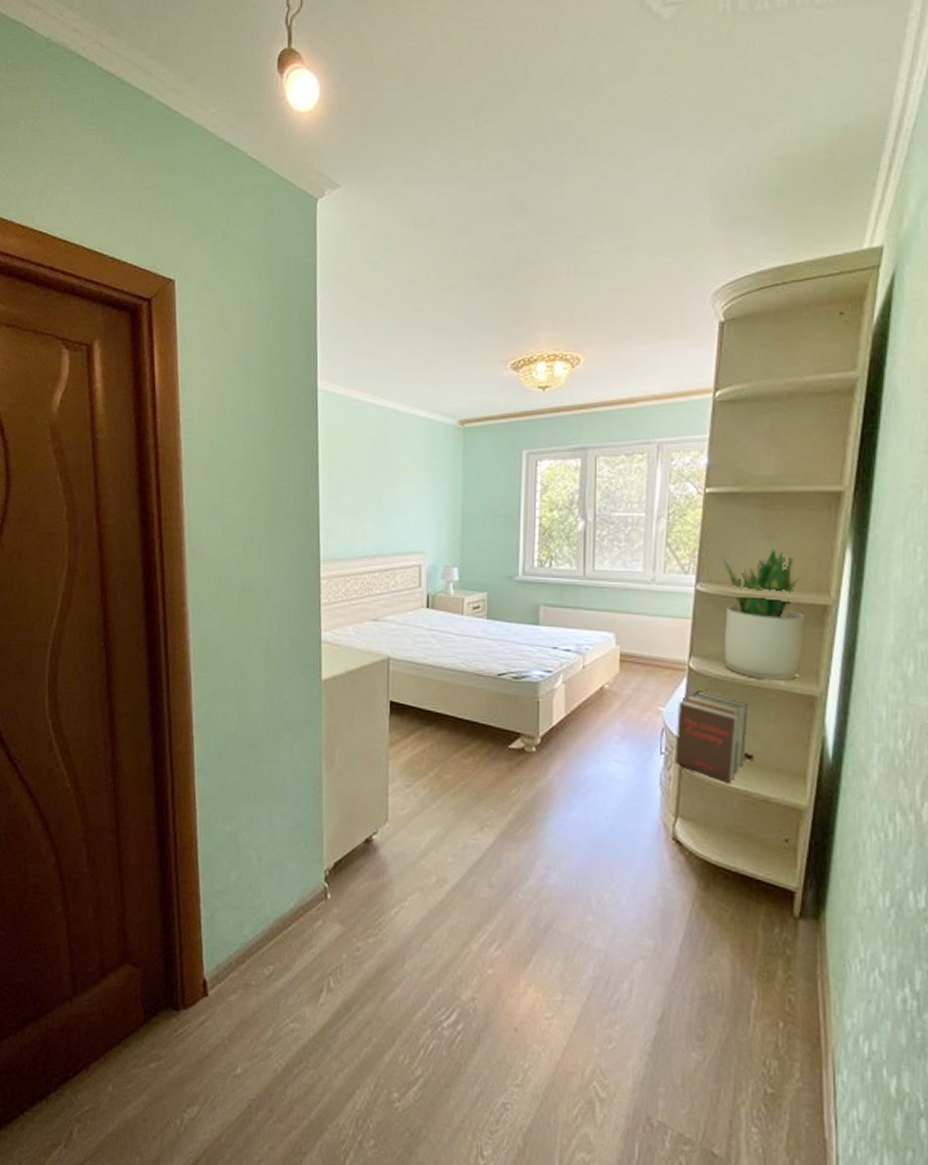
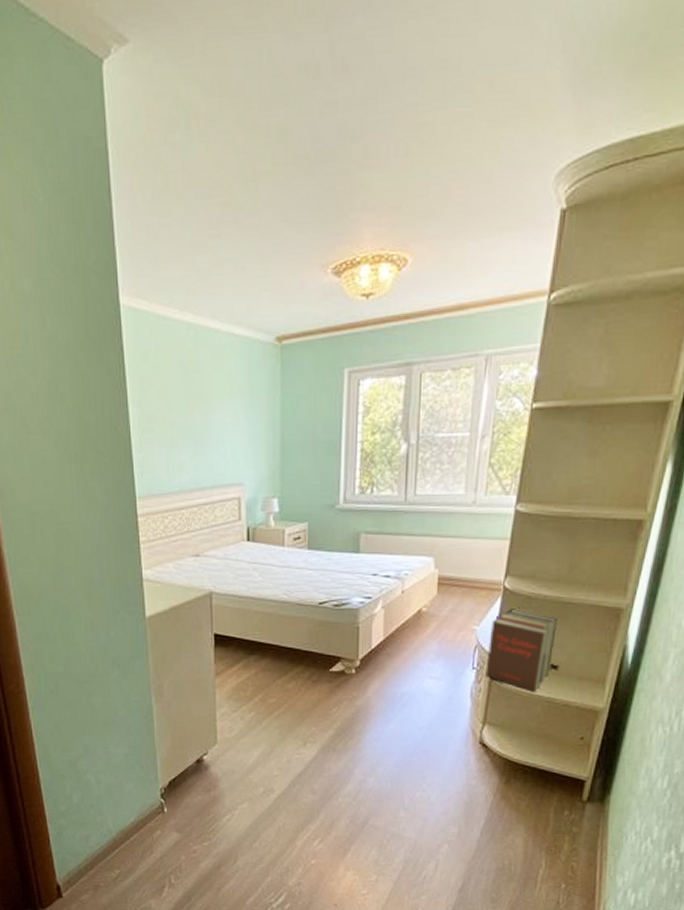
planter: present [722,549,806,681] -> none [538,466,620,595]

